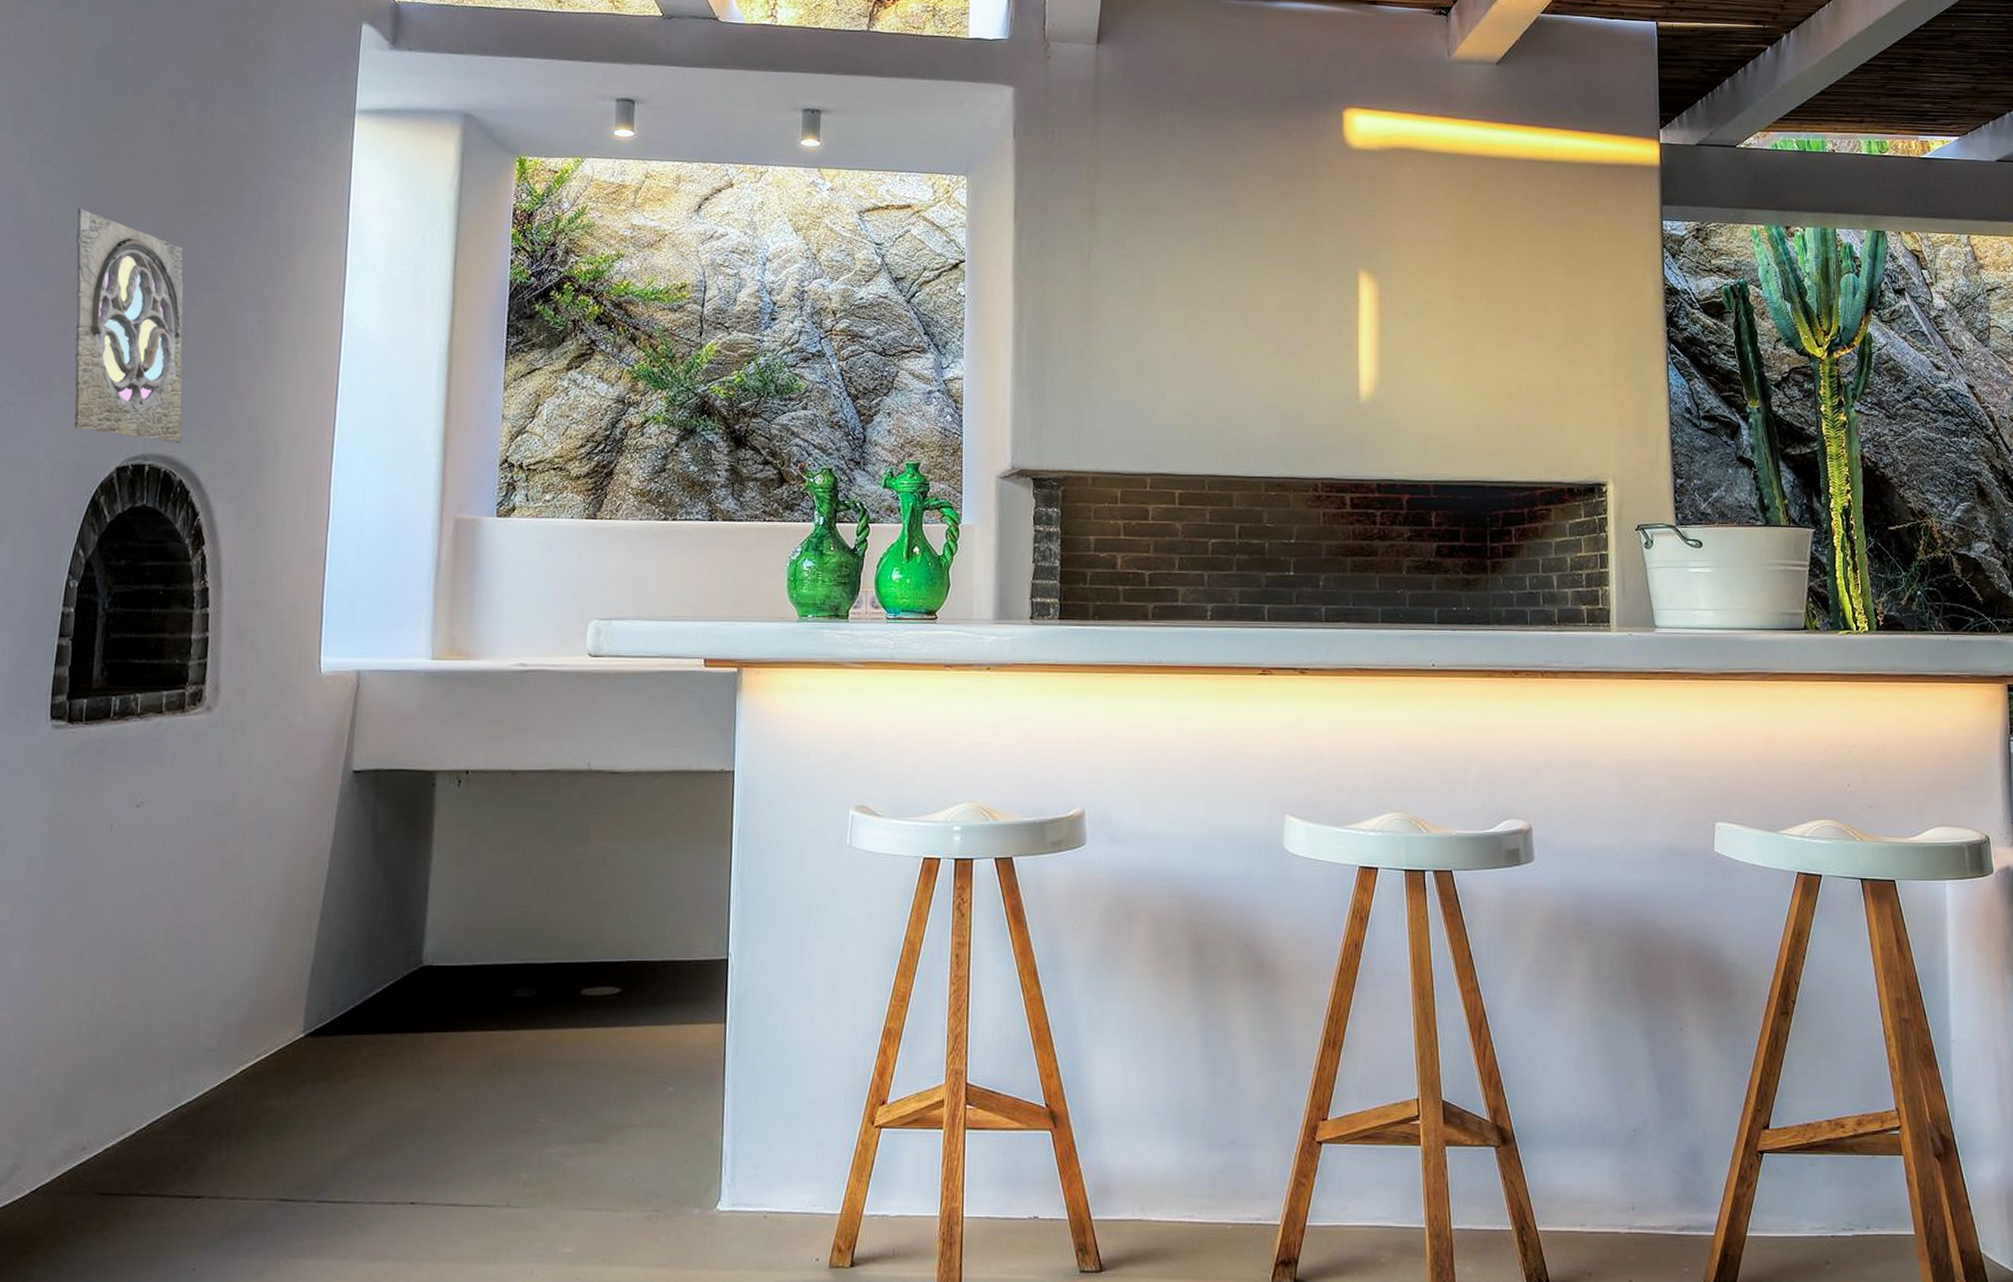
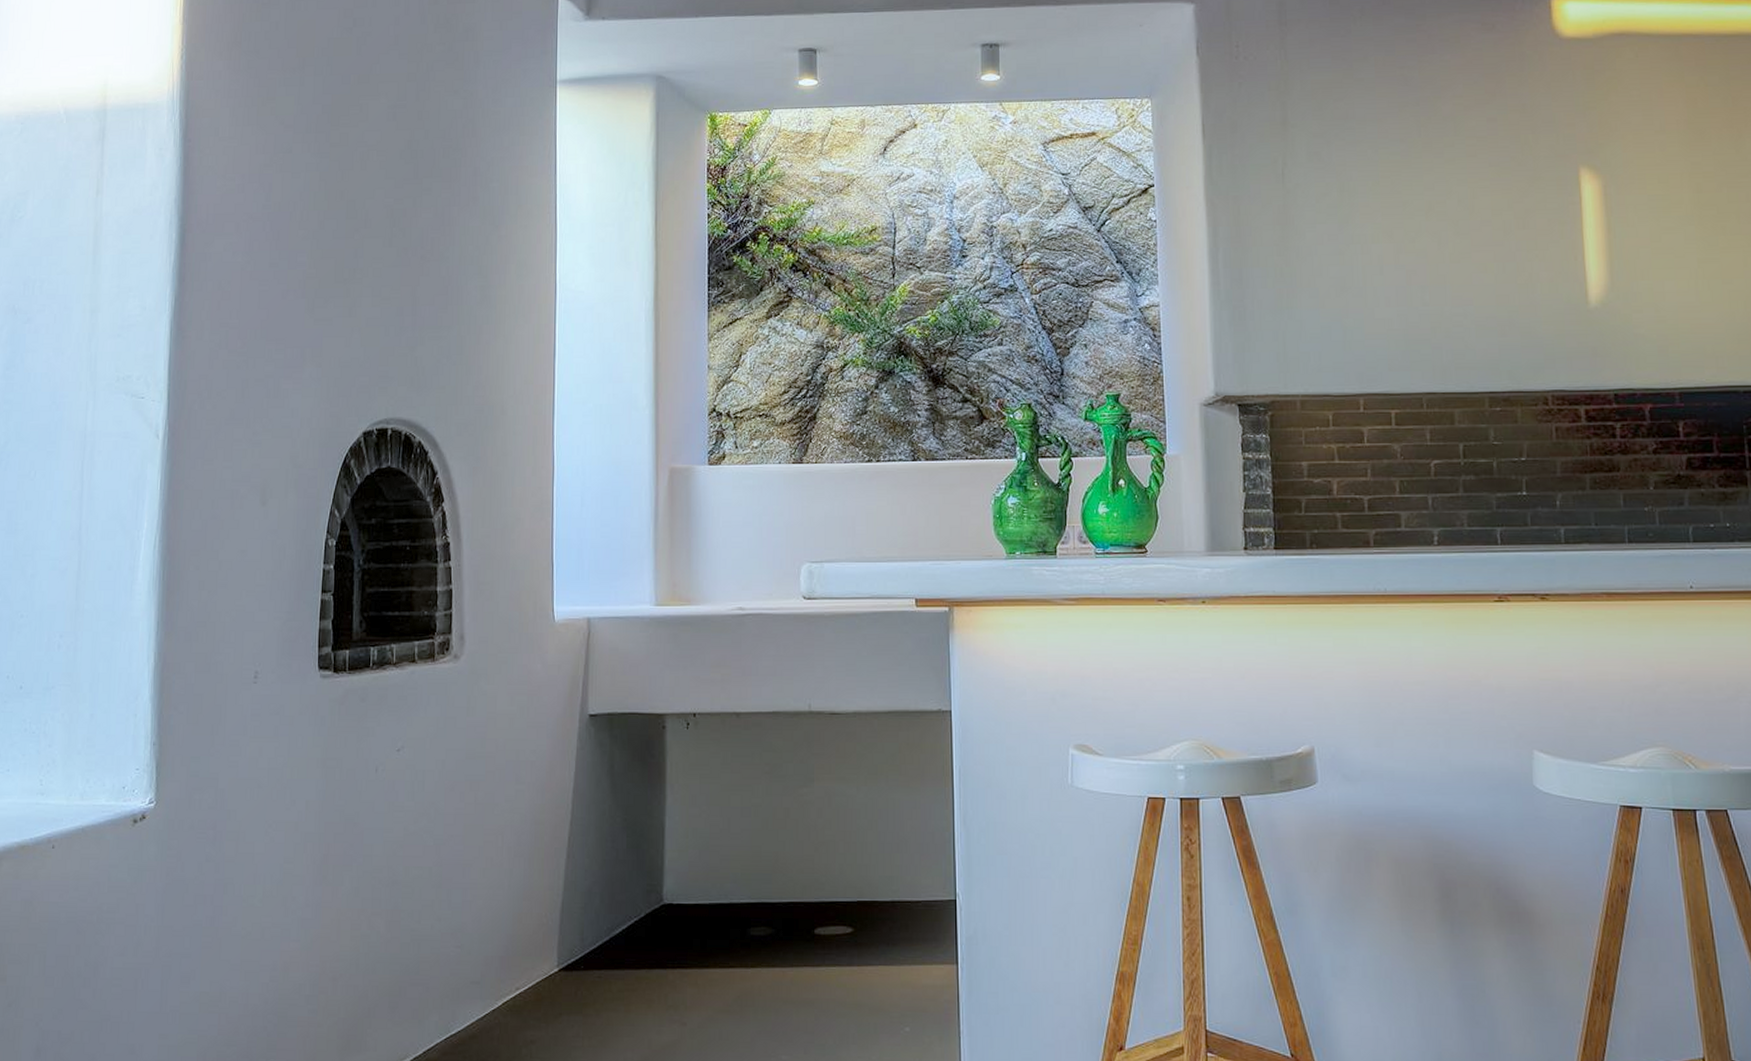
wall ornament: present [74,208,184,443] -> none [316,192,419,407]

